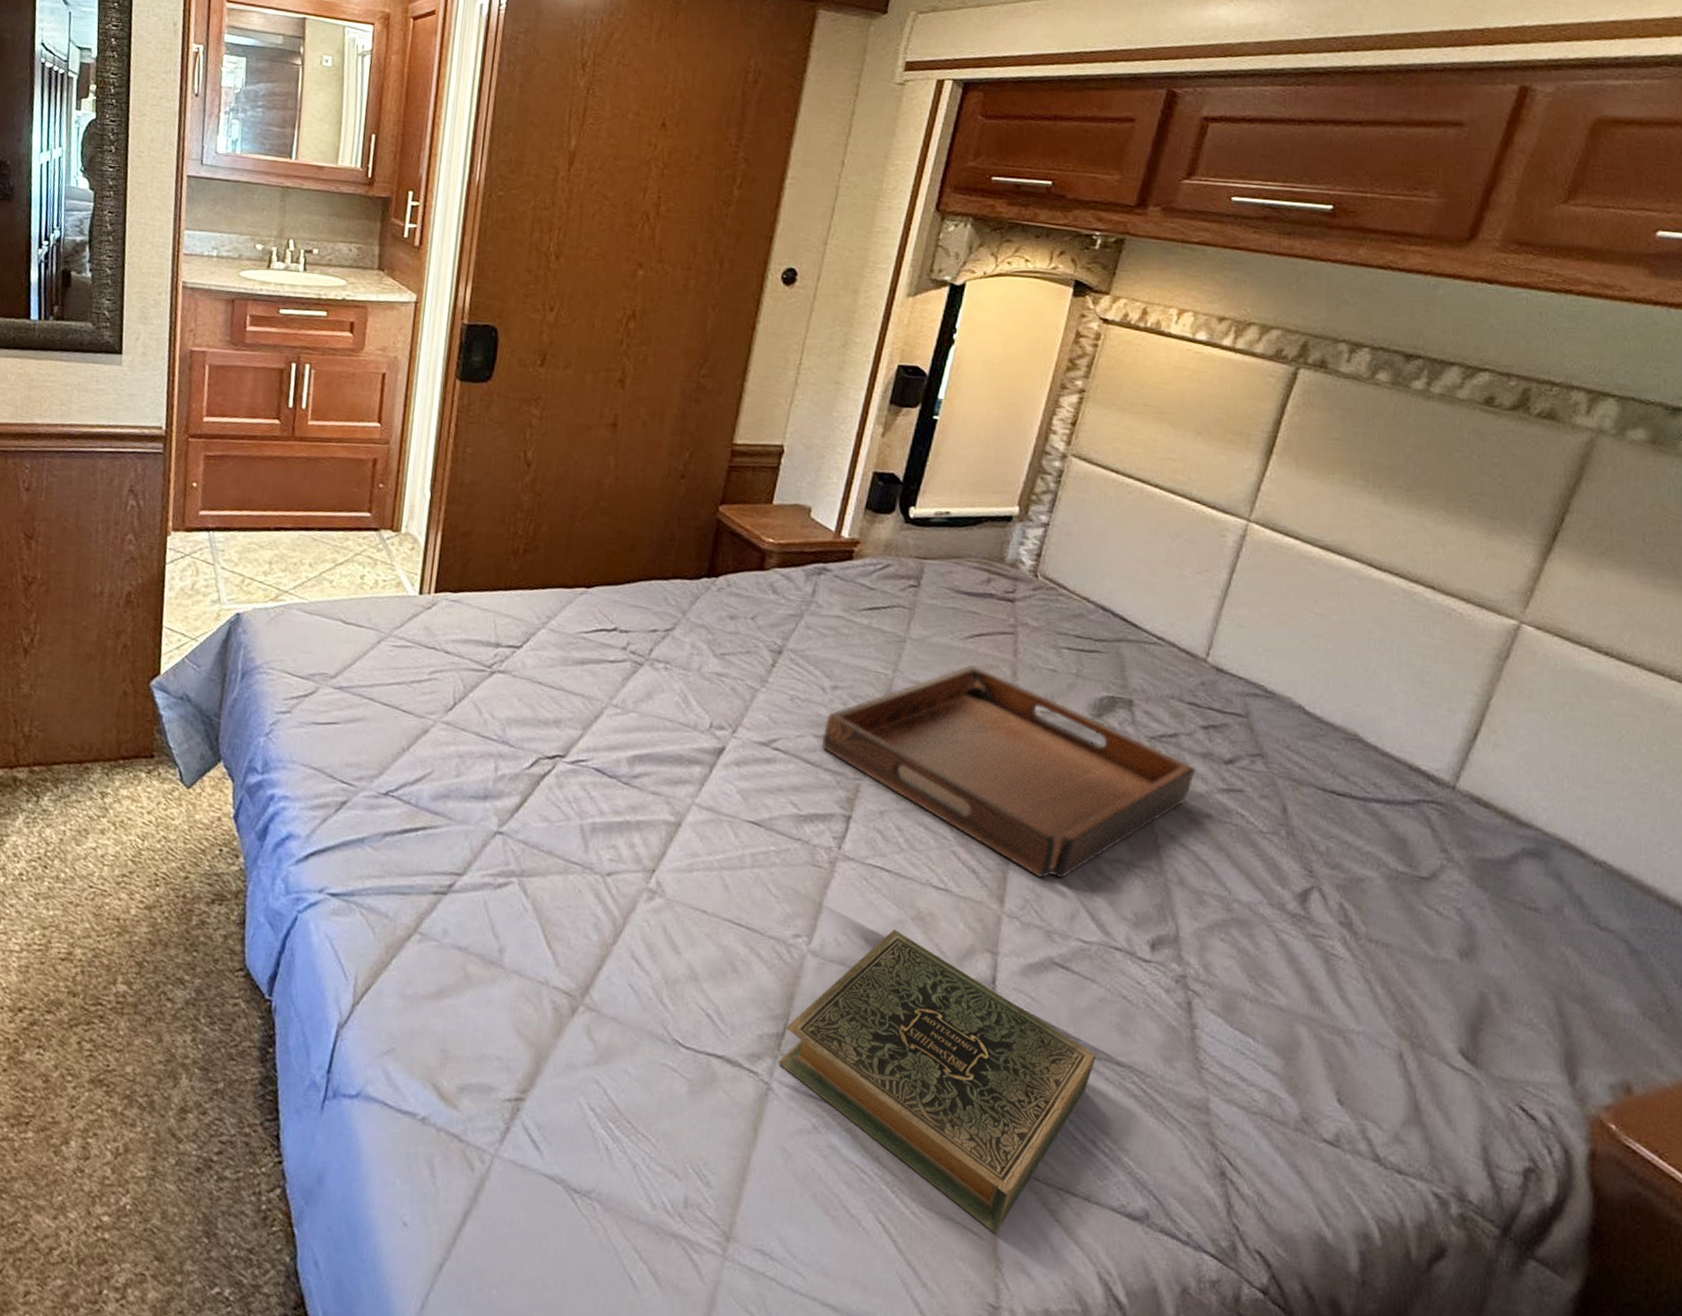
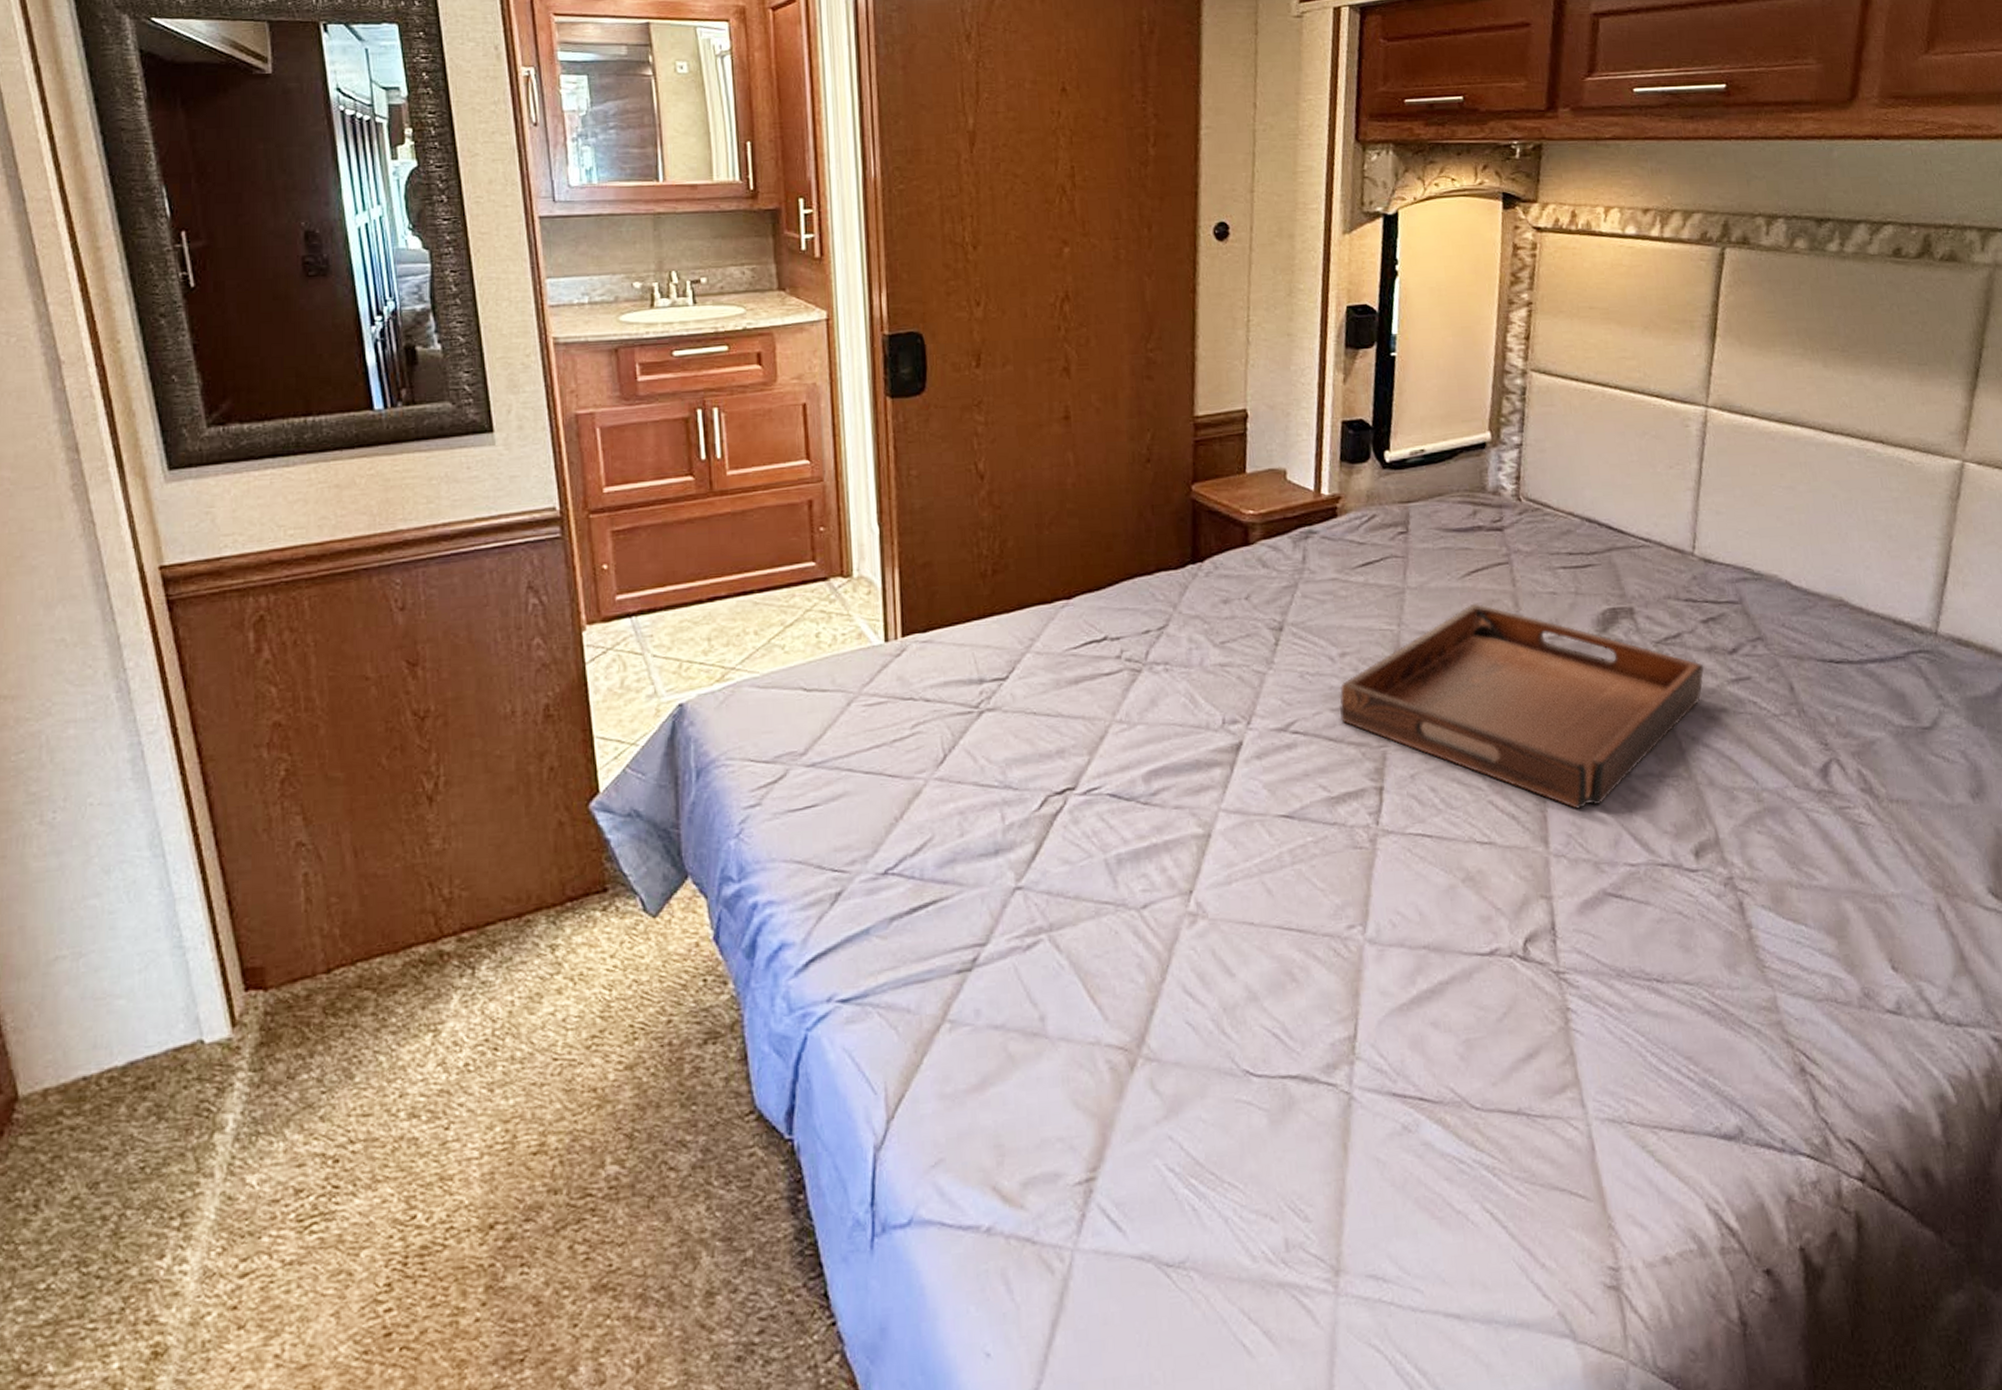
hardback book: present [778,928,1096,1234] -> none [1355,895,1665,1192]

